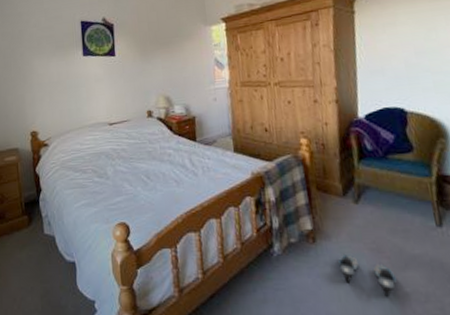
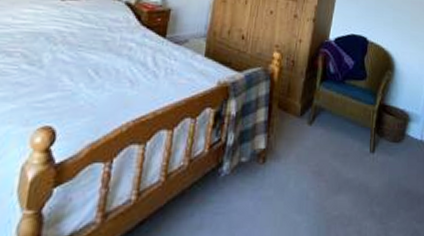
slippers: present [338,255,397,297] -> none [282,177,329,221]

